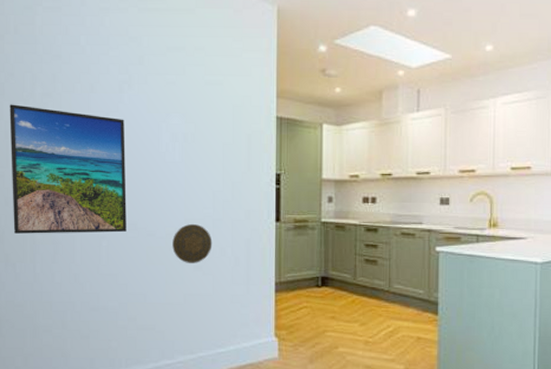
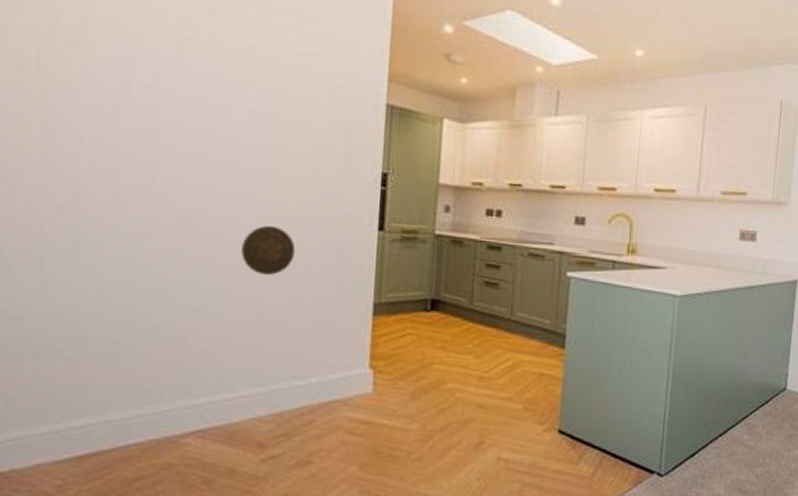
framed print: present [9,104,127,234] -> none [12,48,184,231]

